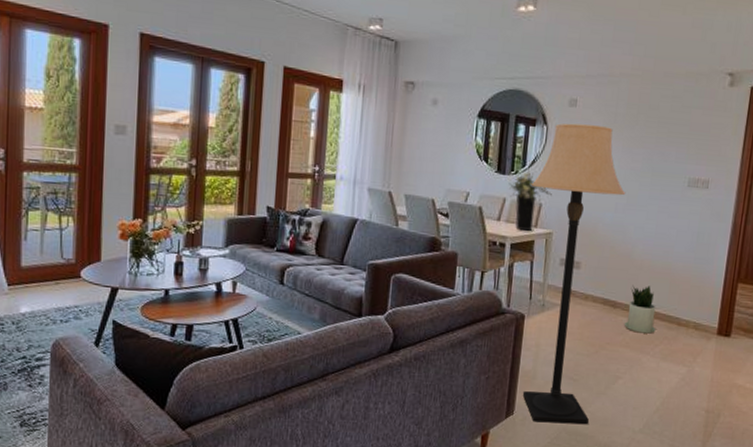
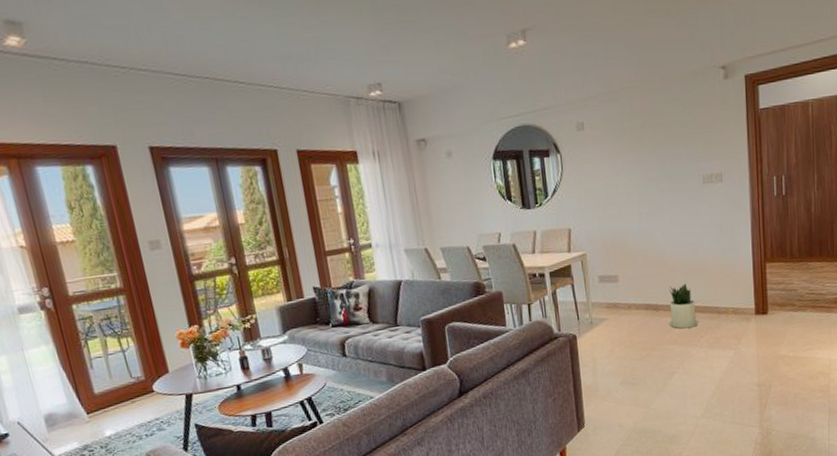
flower arrangement: present [508,172,552,231] -> none [535,201,578,258]
lamp: present [522,123,626,425] -> none [556,142,654,430]

